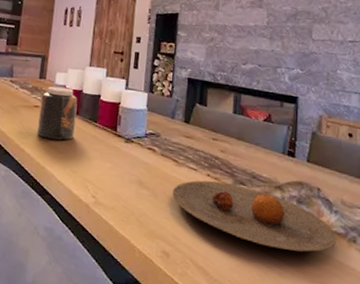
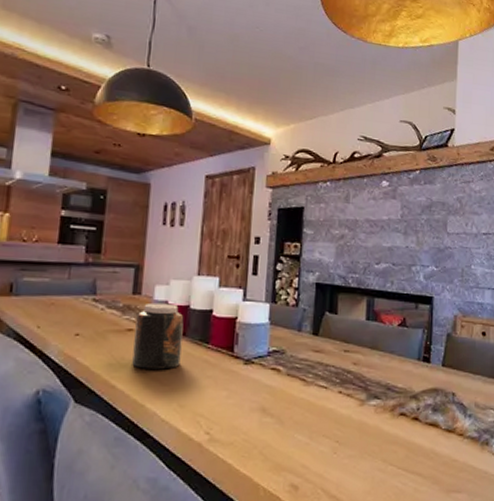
plate: present [172,180,337,252] -> none [300,397,471,462]

